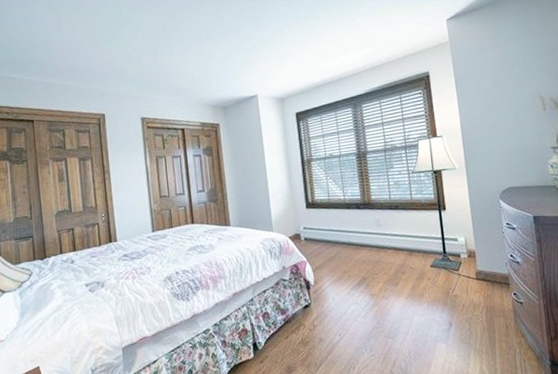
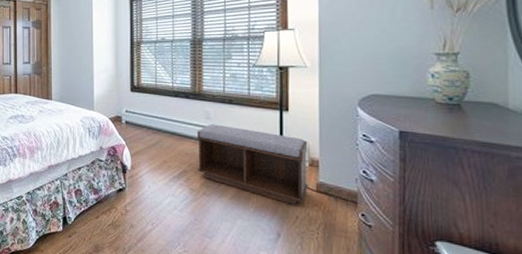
bench: none [371,230,470,296] -> present [197,124,309,206]

